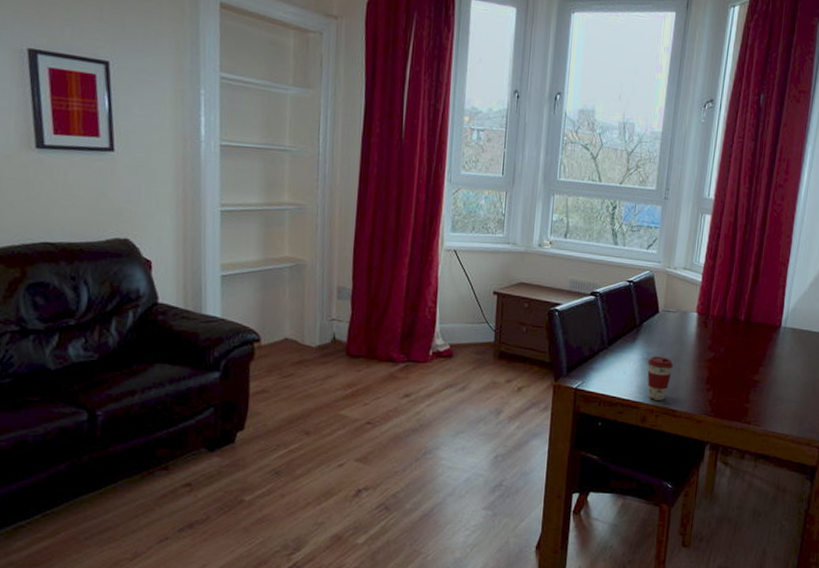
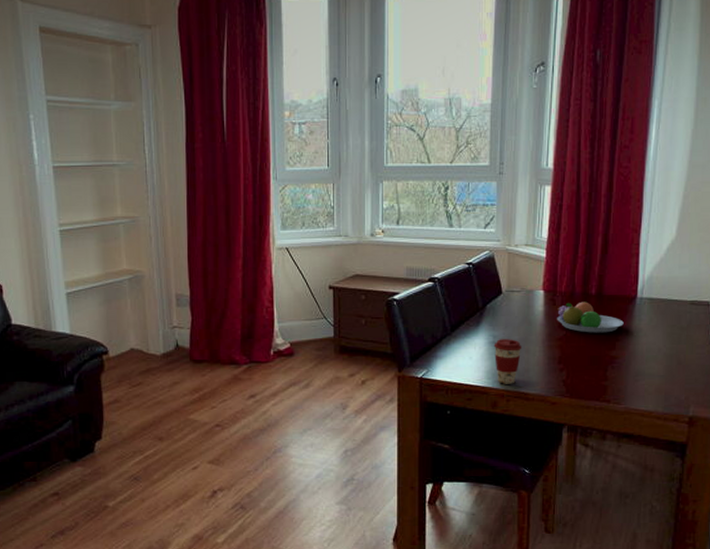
fruit bowl: none [708,326,768,358] -> present [557,301,624,333]

